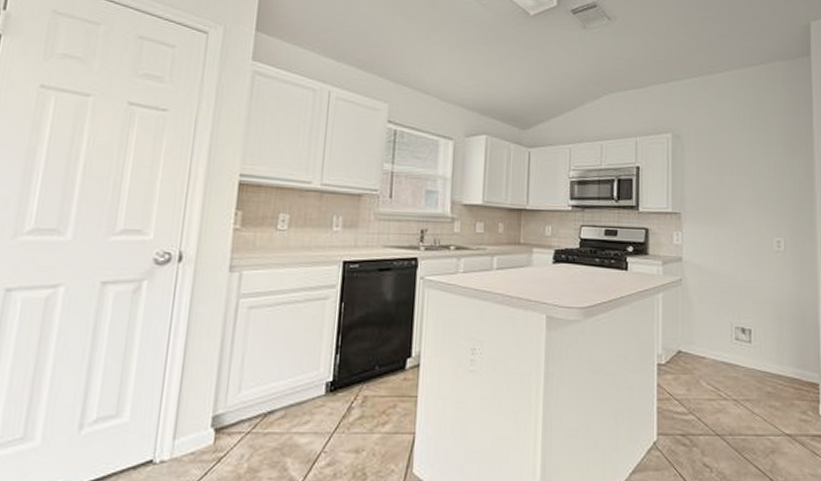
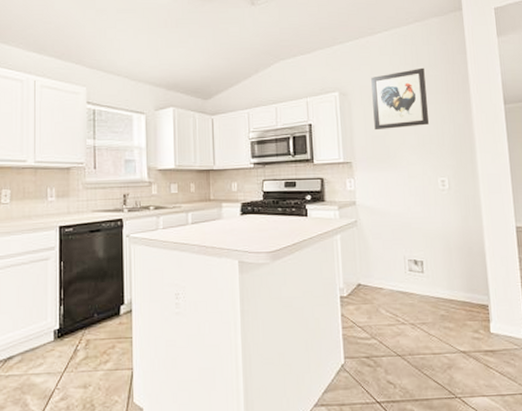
wall art: none [708,114,767,180] -> present [371,67,429,131]

